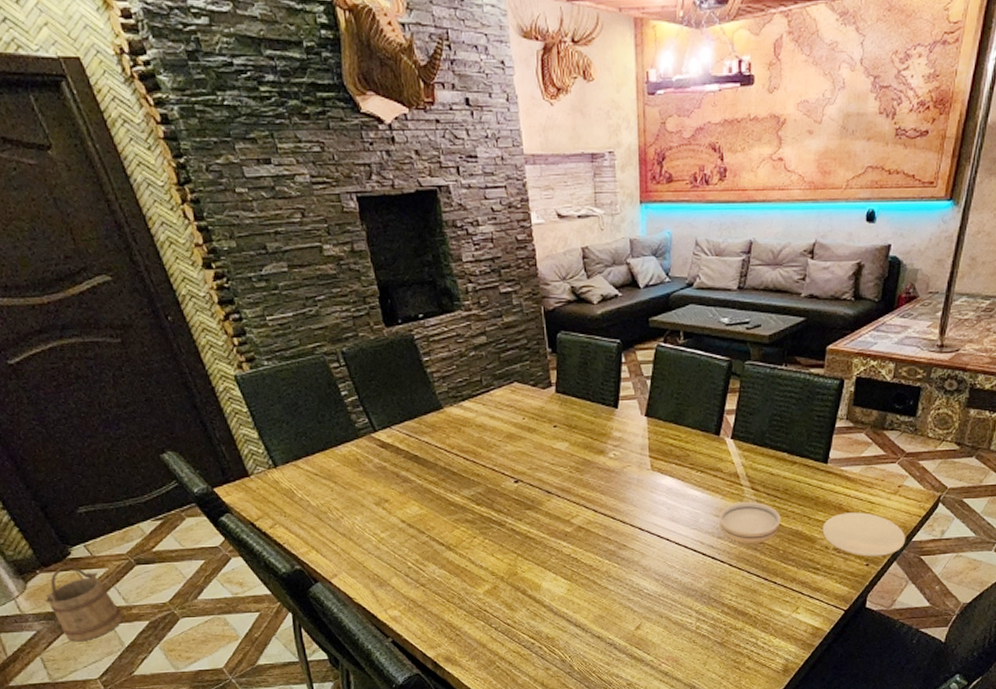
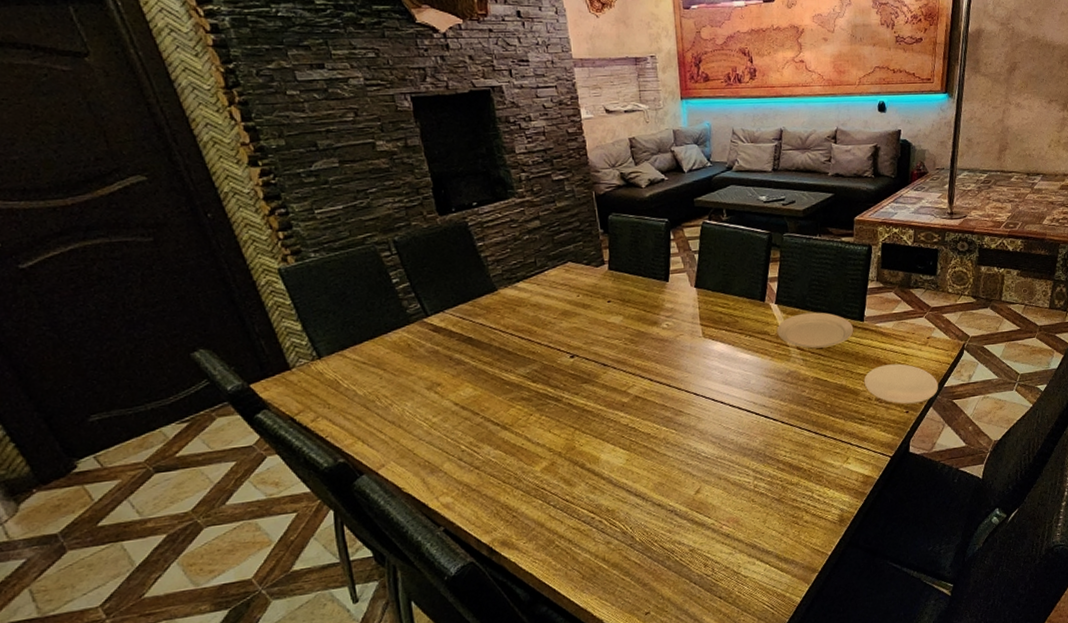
bucket: present [45,566,124,642] -> none [40,480,137,567]
bowl: present [719,501,781,544] -> none [769,360,826,401]
plate: none [731,450,816,490] -> present [777,312,854,349]

